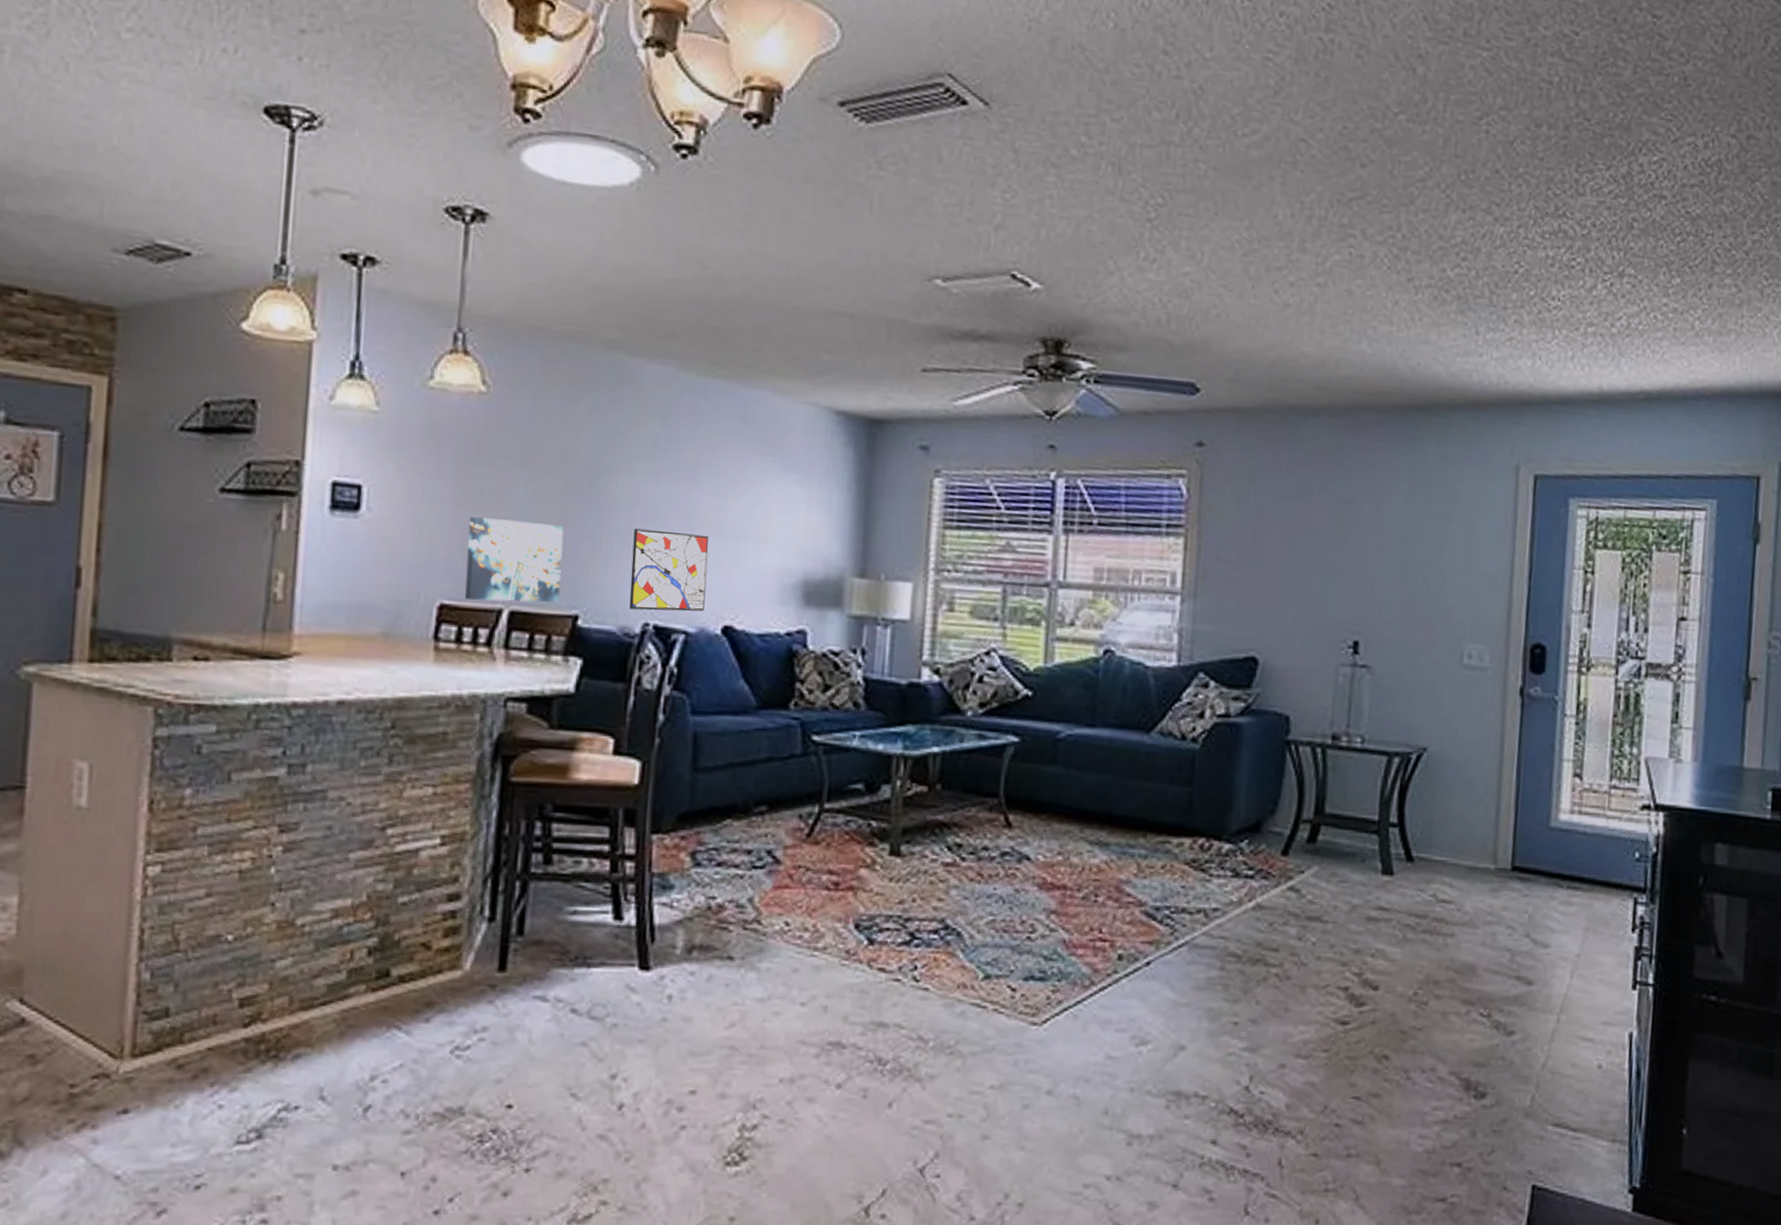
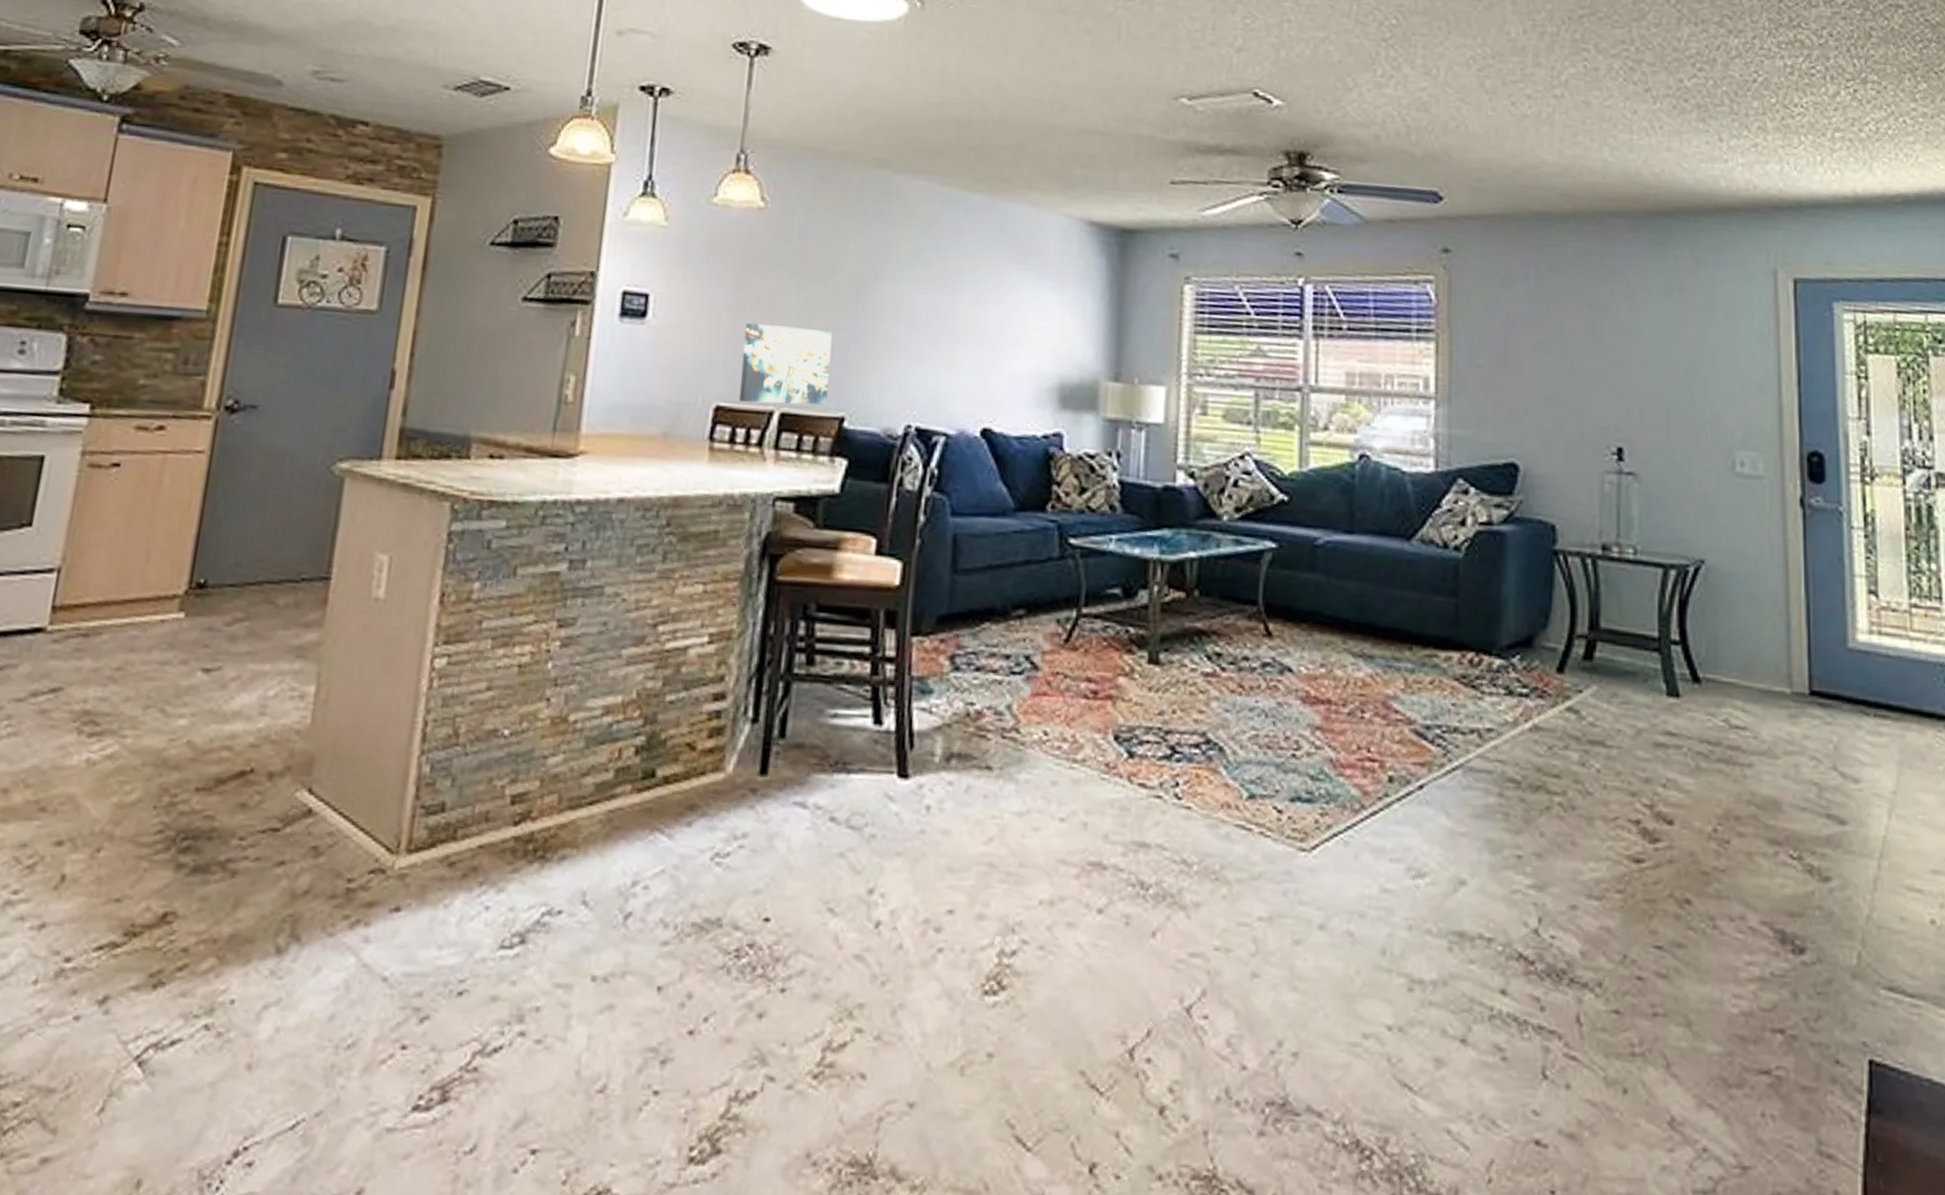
wall art: present [629,528,709,612] -> none [892,334,969,414]

